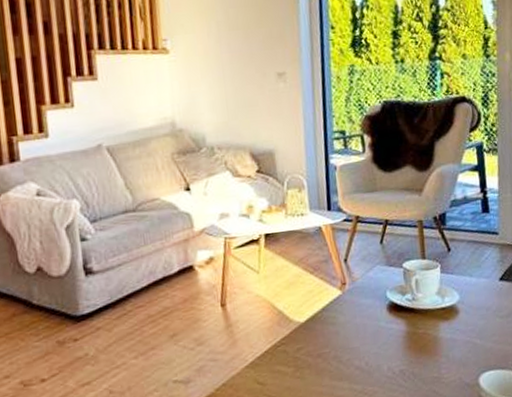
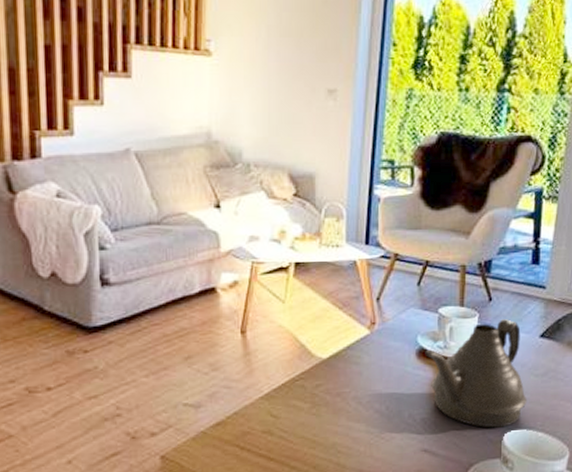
teapot: none [395,266,497,373] -> present [425,318,527,428]

